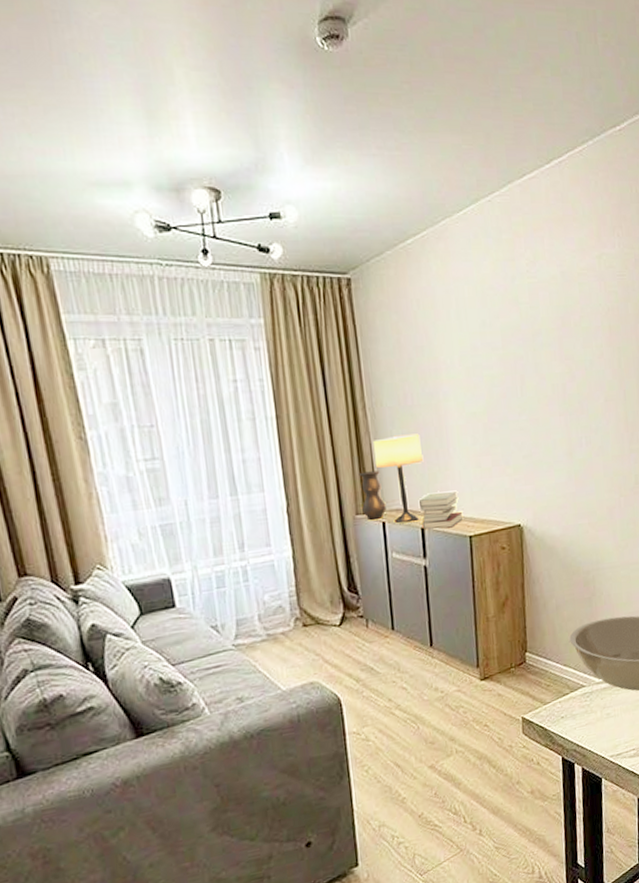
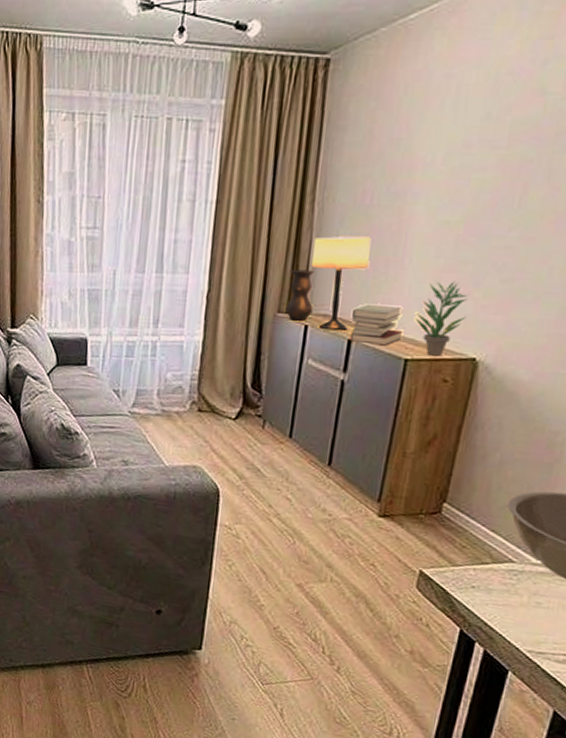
potted plant: none [469,463,506,529] -> present [416,281,468,357]

